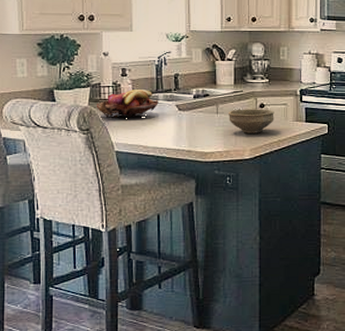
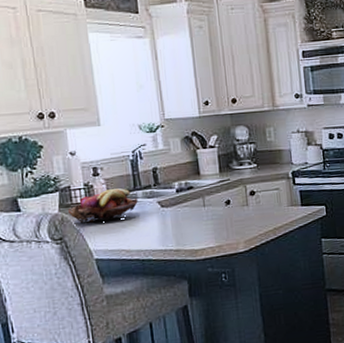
bowl: present [227,109,274,133] -> none [215,196,267,225]

